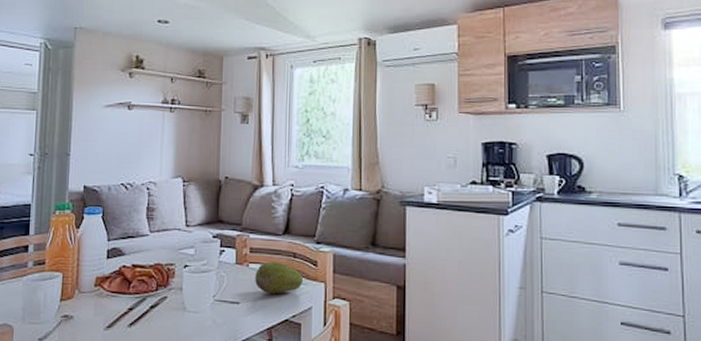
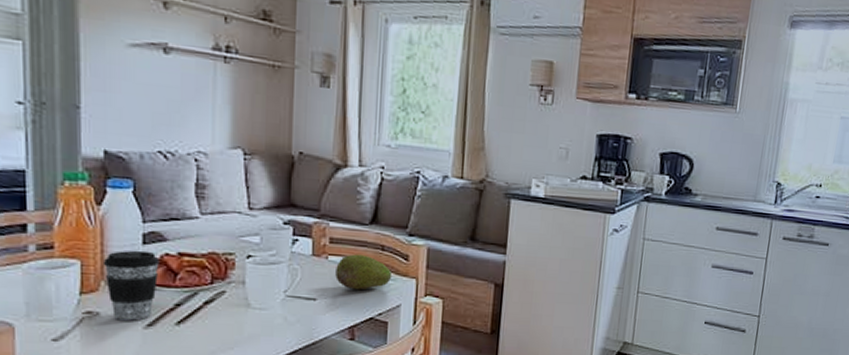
coffee cup: none [77,263,118,323] -> present [102,250,159,321]

